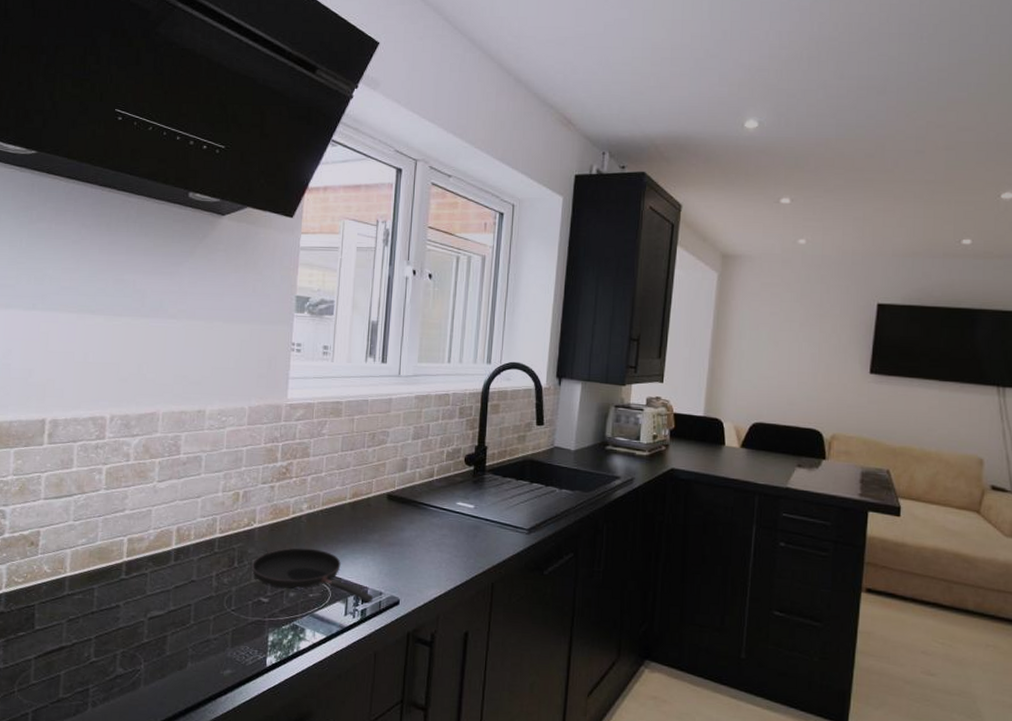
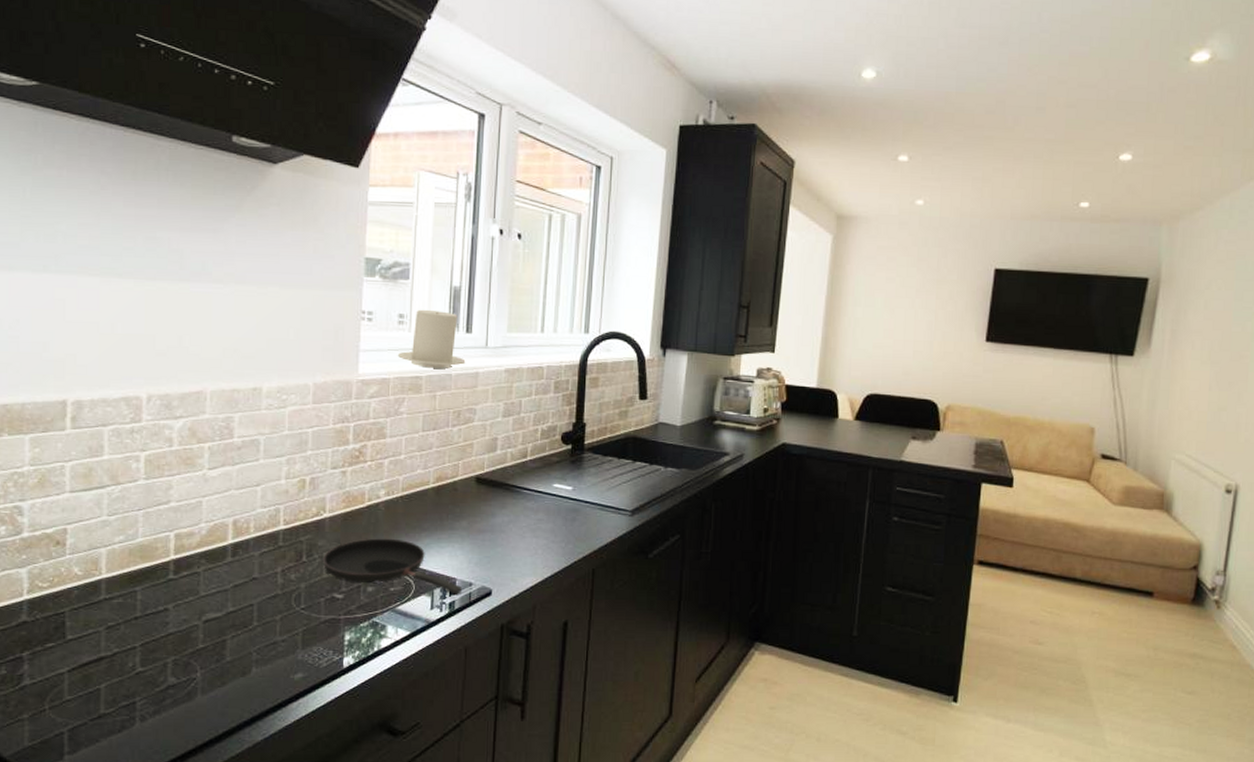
candle: none [321,341,381,395] -> present [397,309,466,369]

